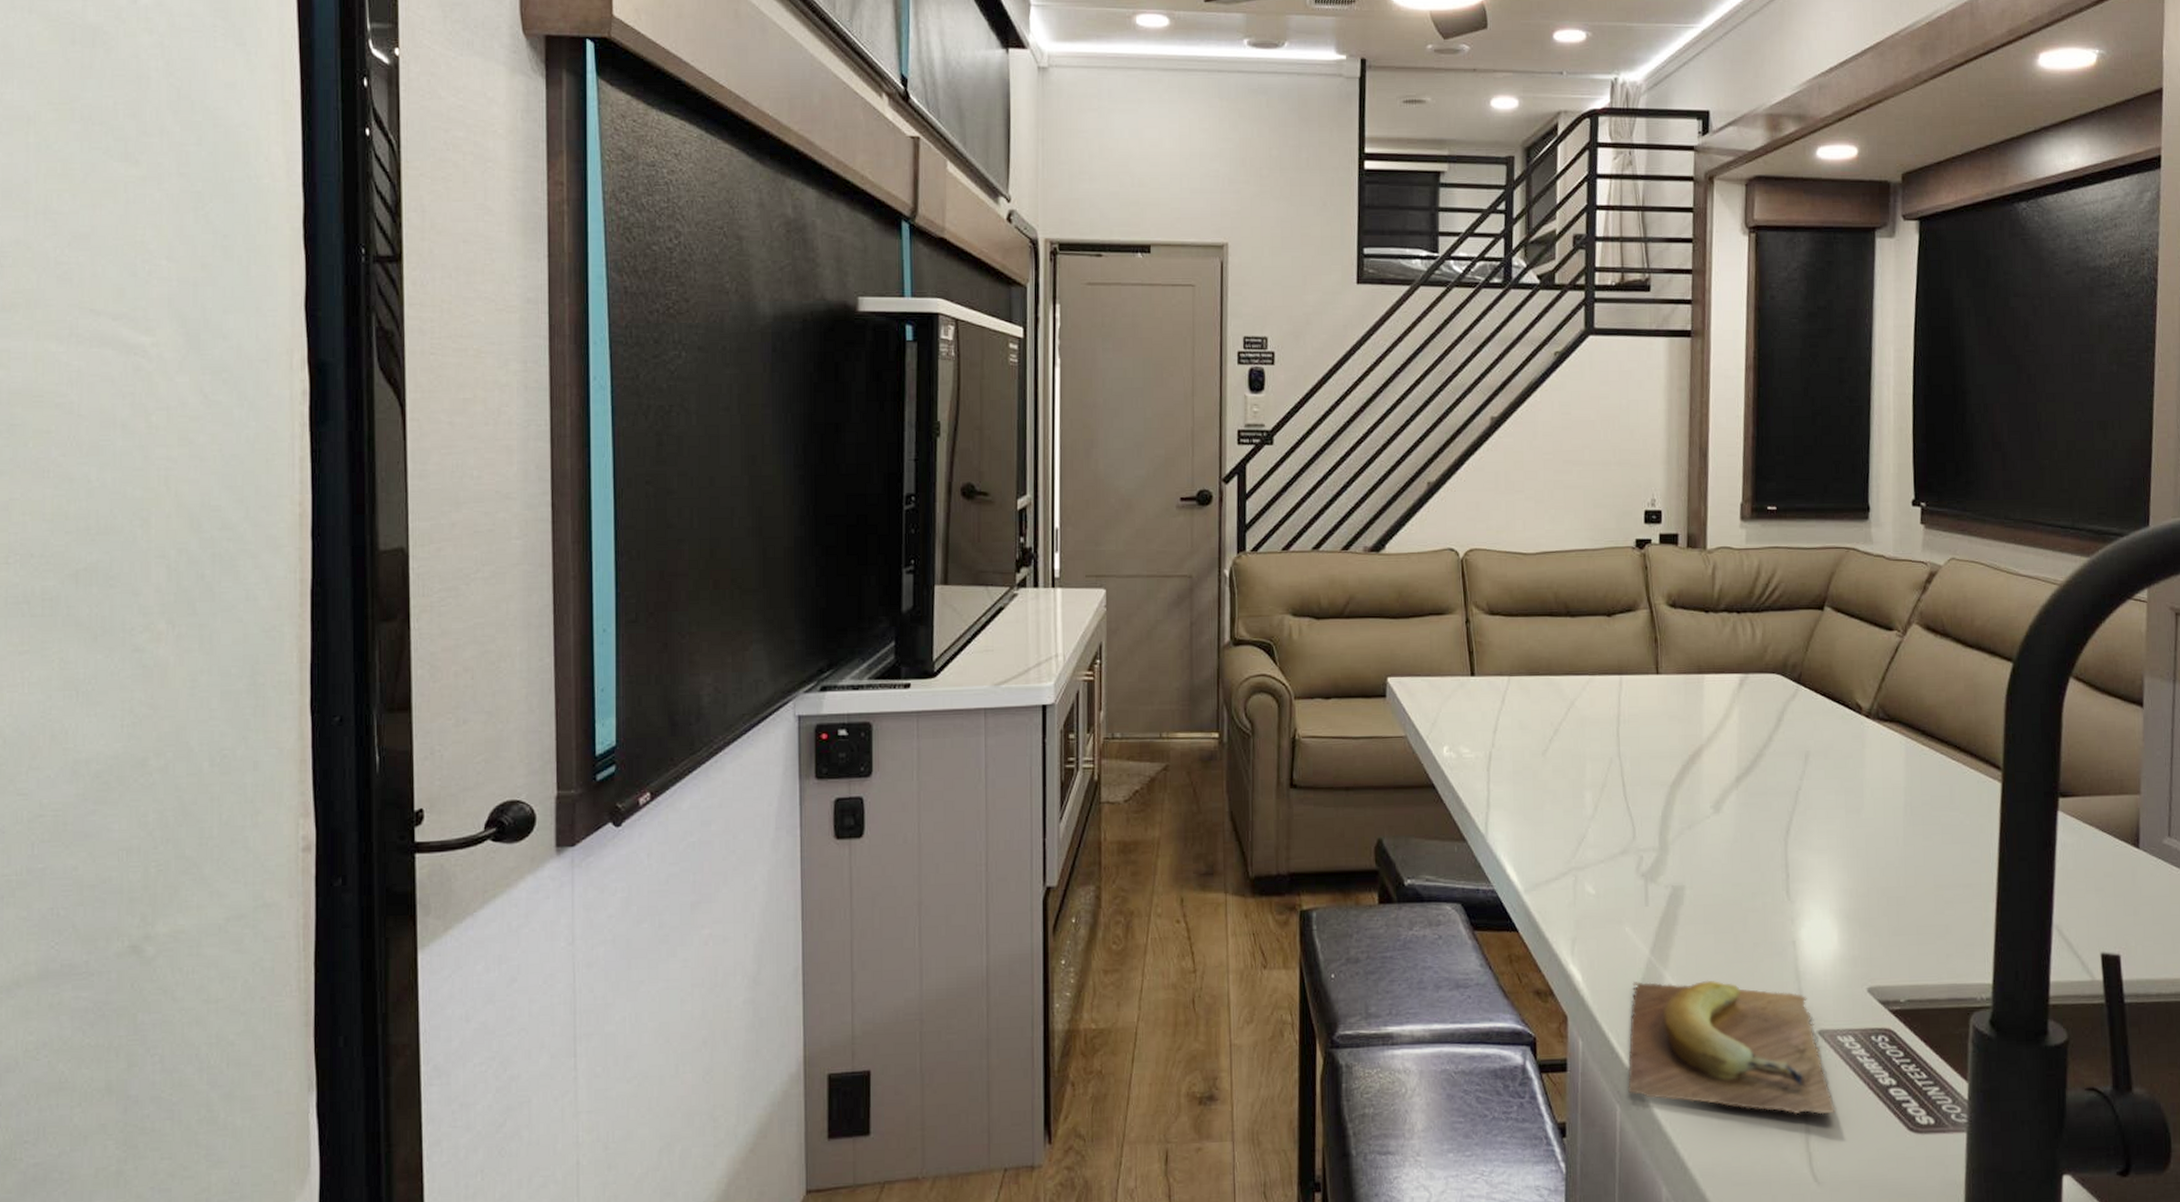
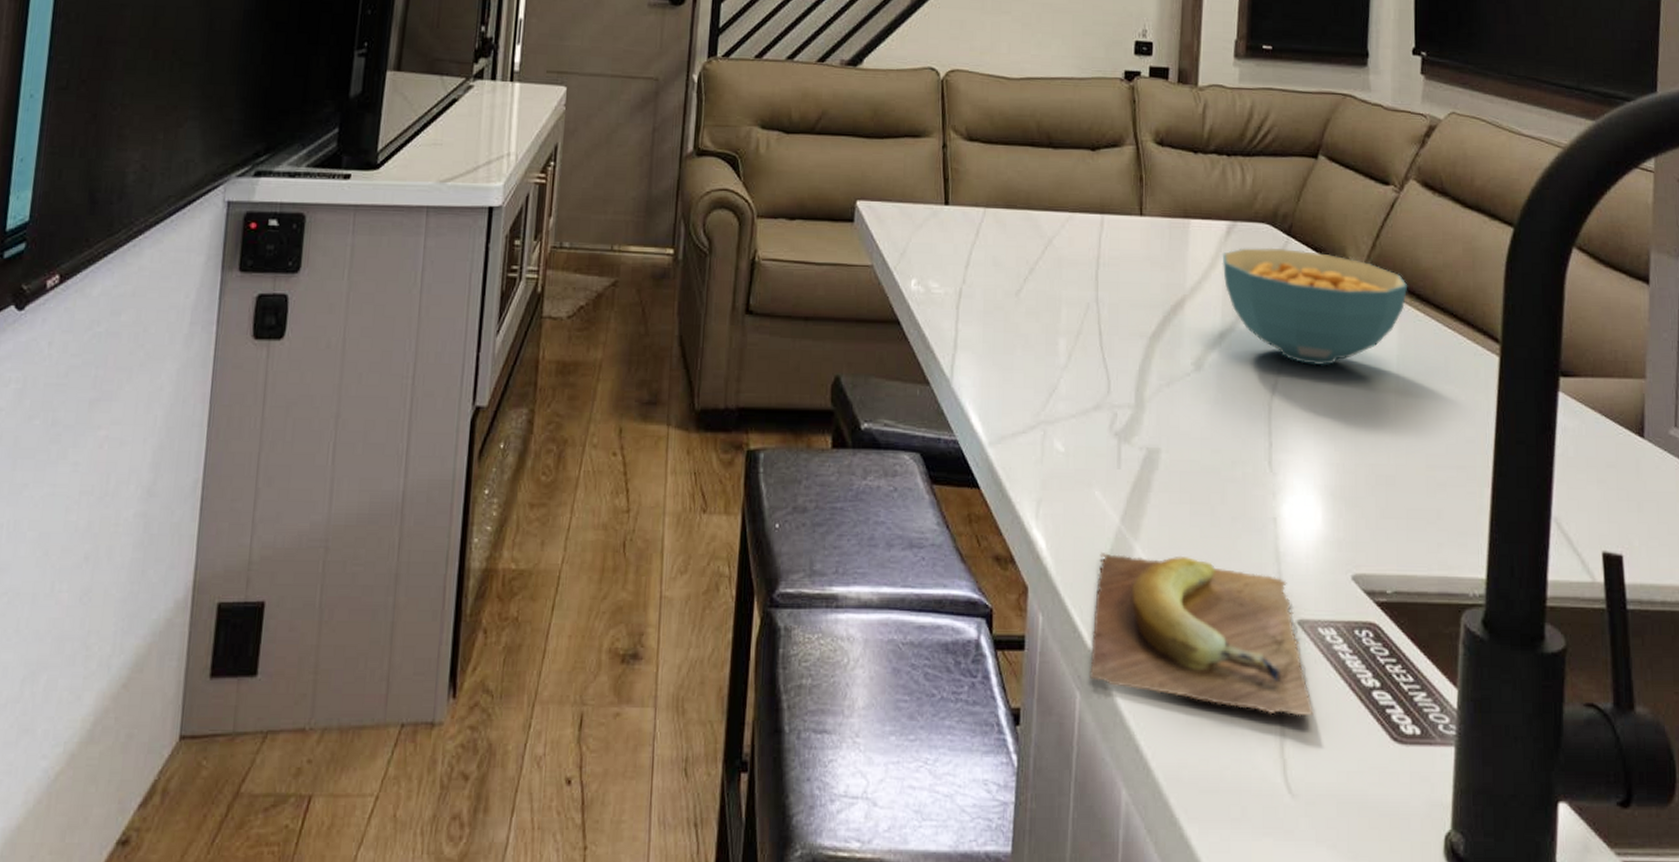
cereal bowl: none [1735,695,1913,802] -> present [1222,247,1408,366]

